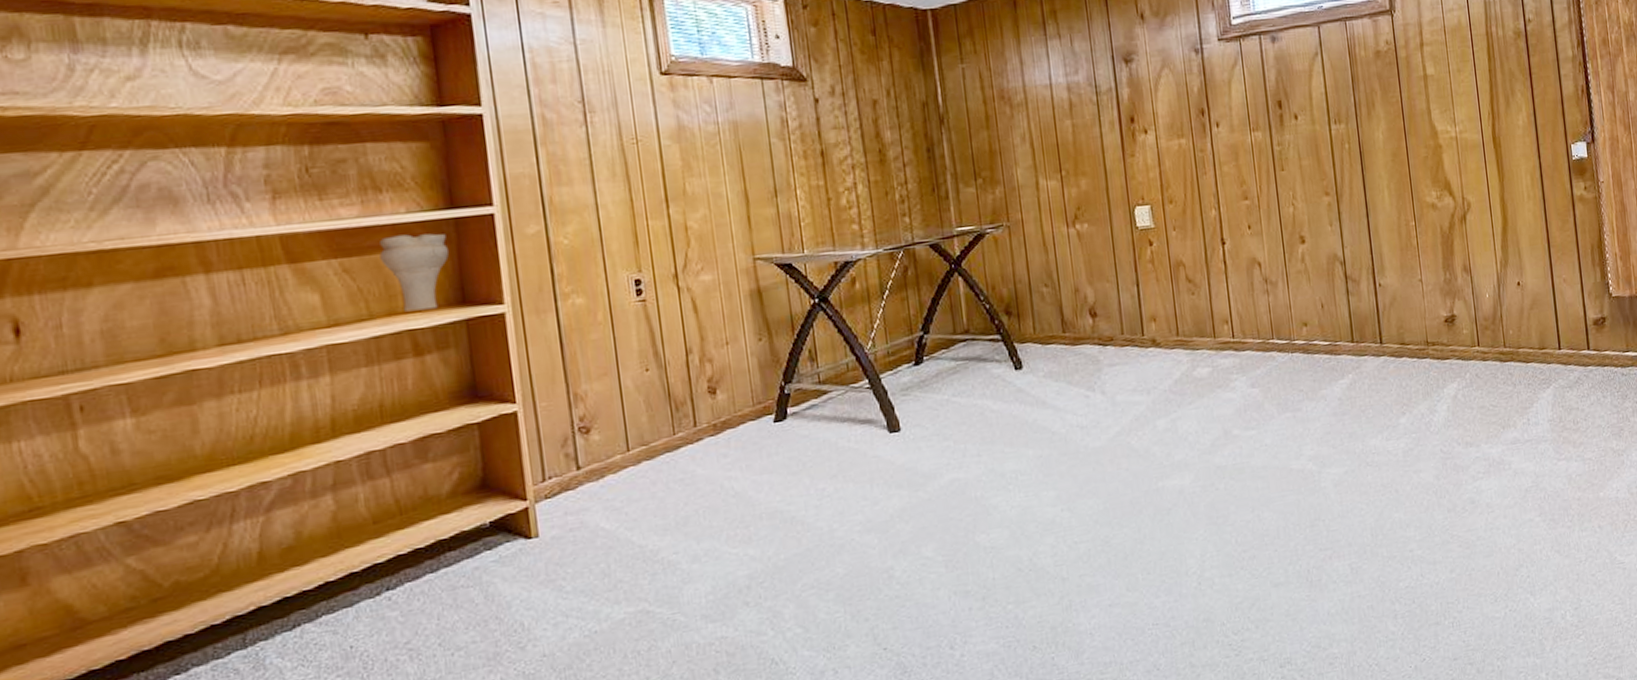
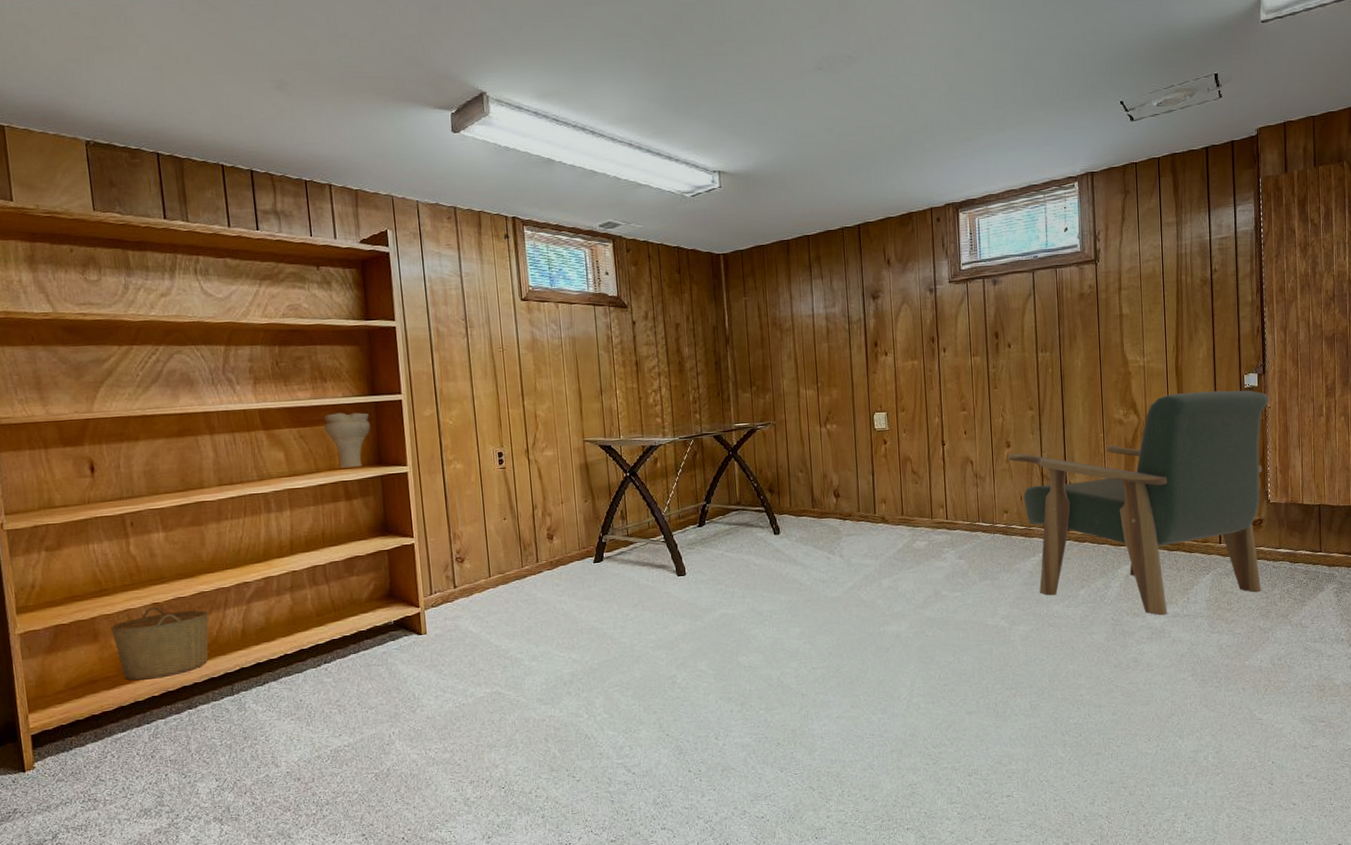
basket: none [48,527,207,640] -> present [111,606,209,681]
armchair: none [1303,162,1611,443] -> present [1008,390,1269,615]

